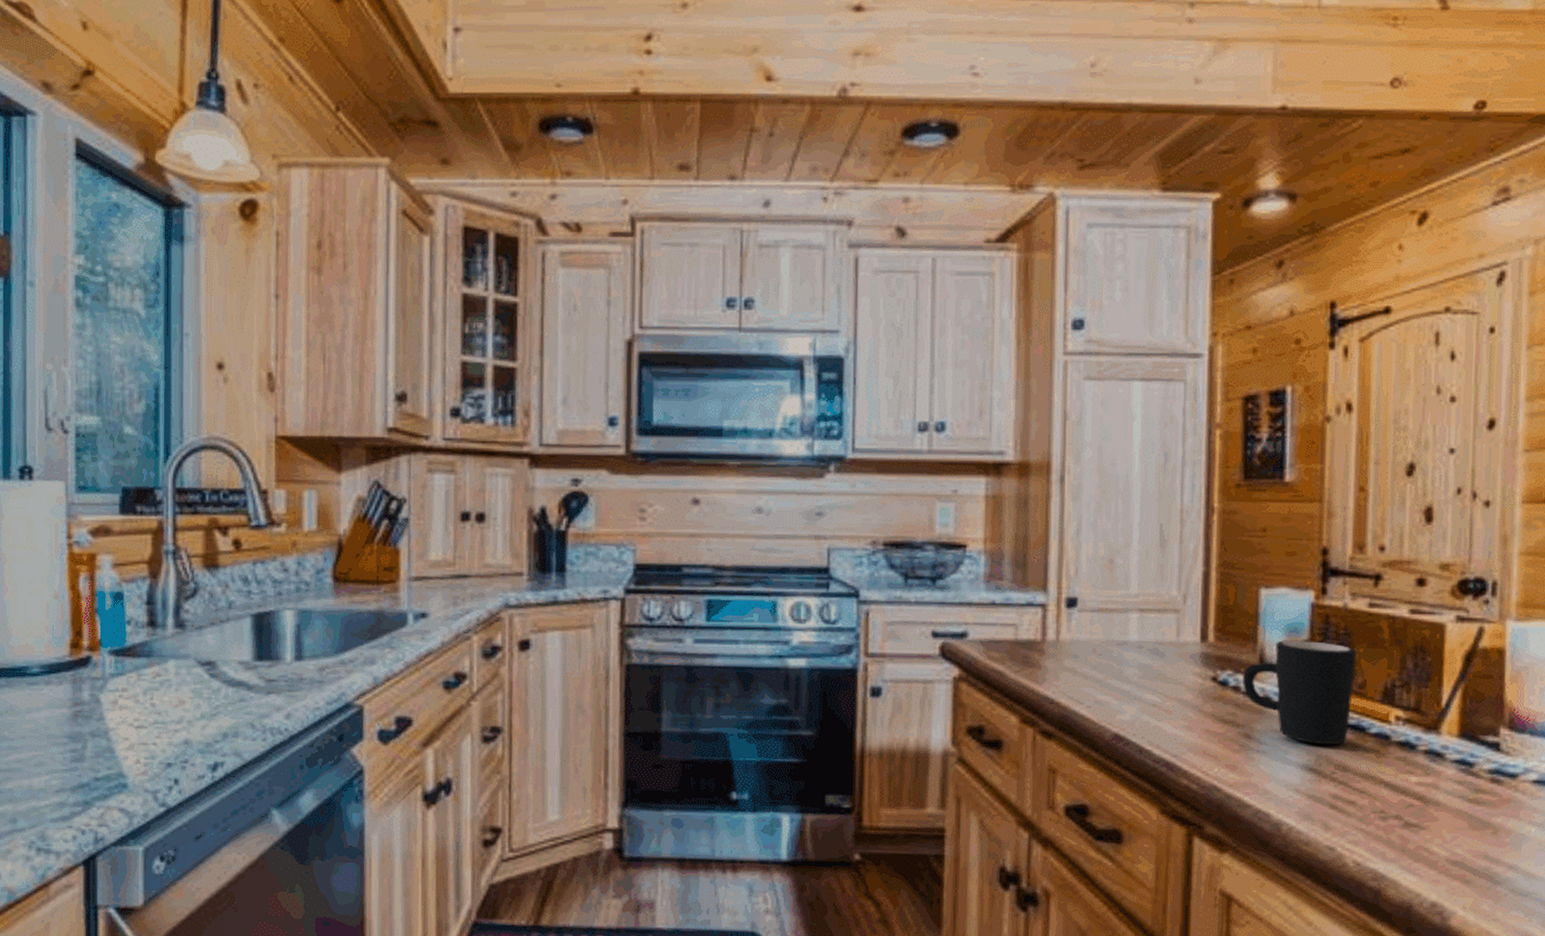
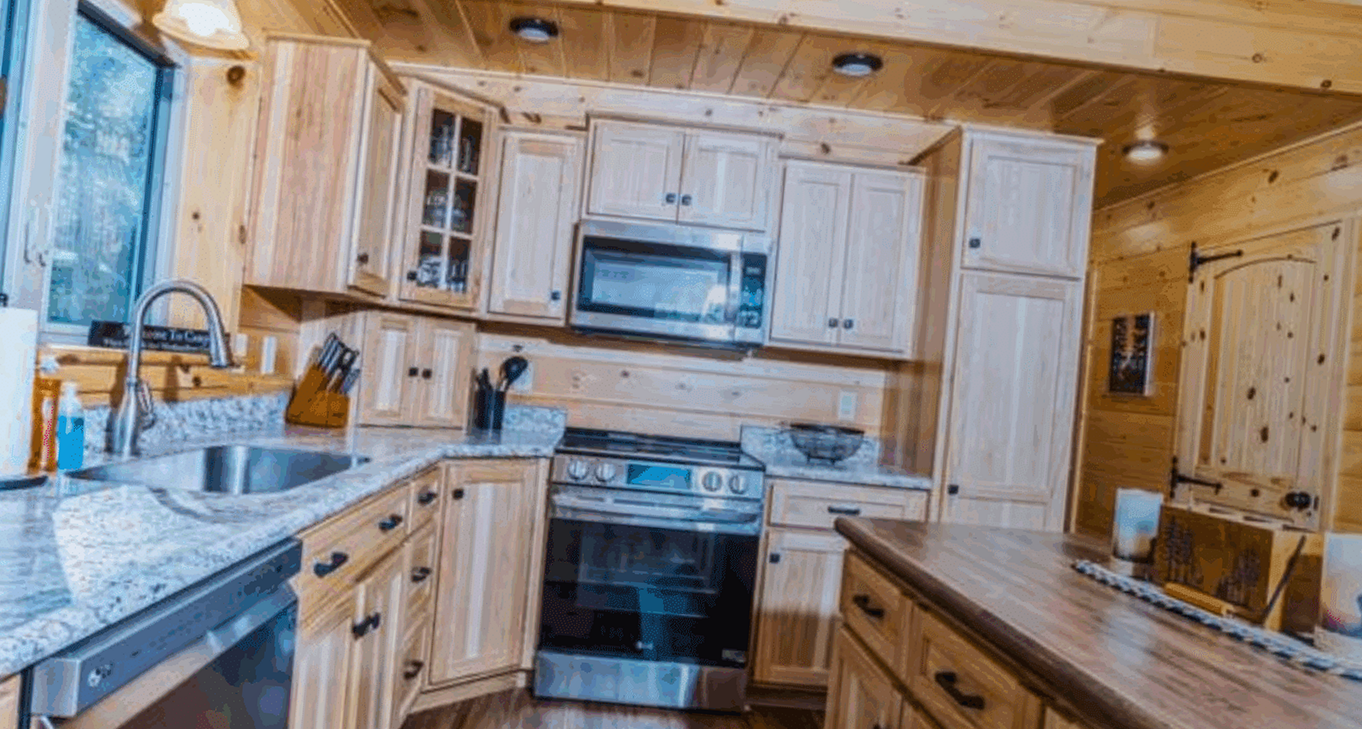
mug: present [1243,639,1357,746] -> none [1097,536,1197,633]

